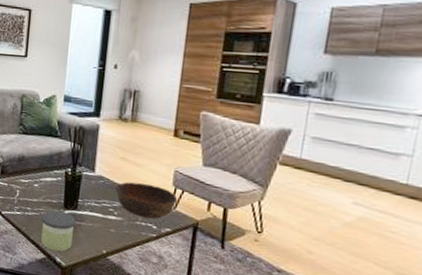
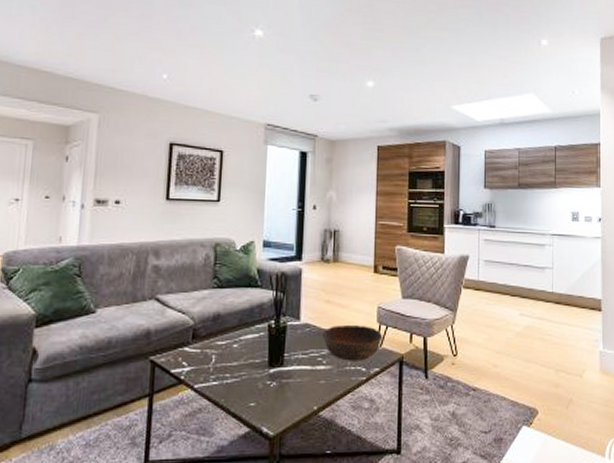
candle: present [41,211,76,252] -> none [244,372,282,421]

